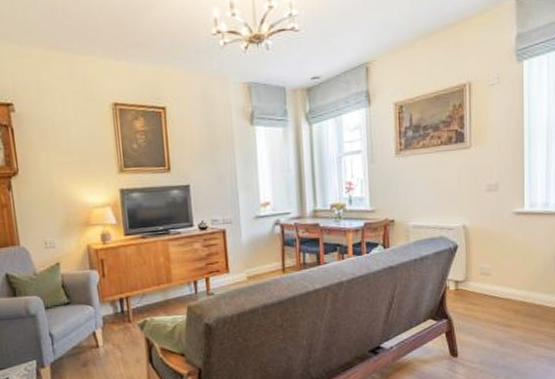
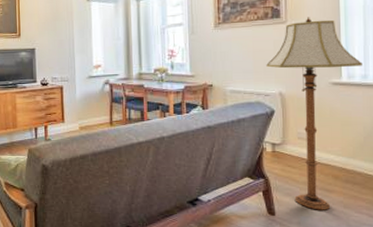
floor lamp: none [450,141,544,347] -> present [266,17,363,210]

